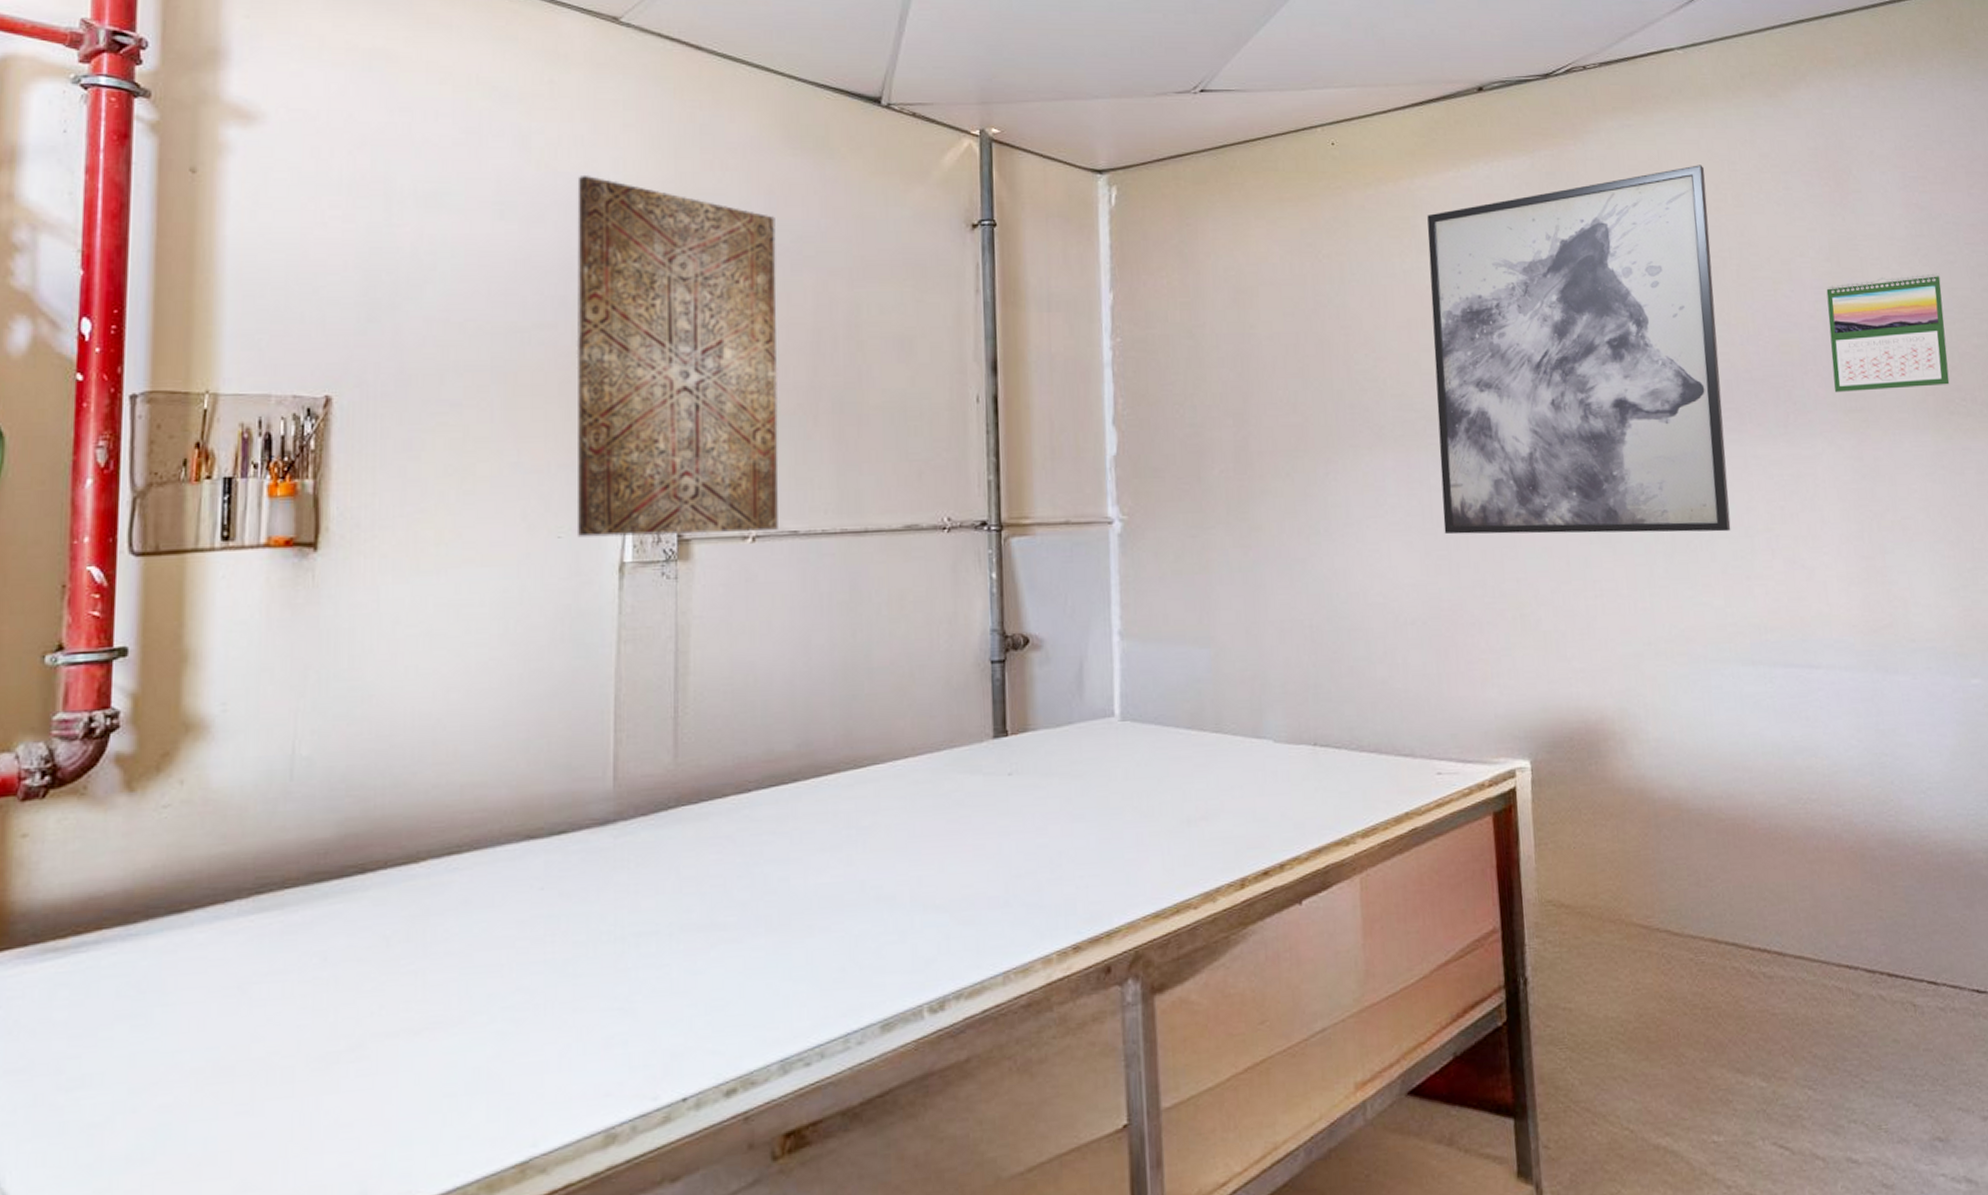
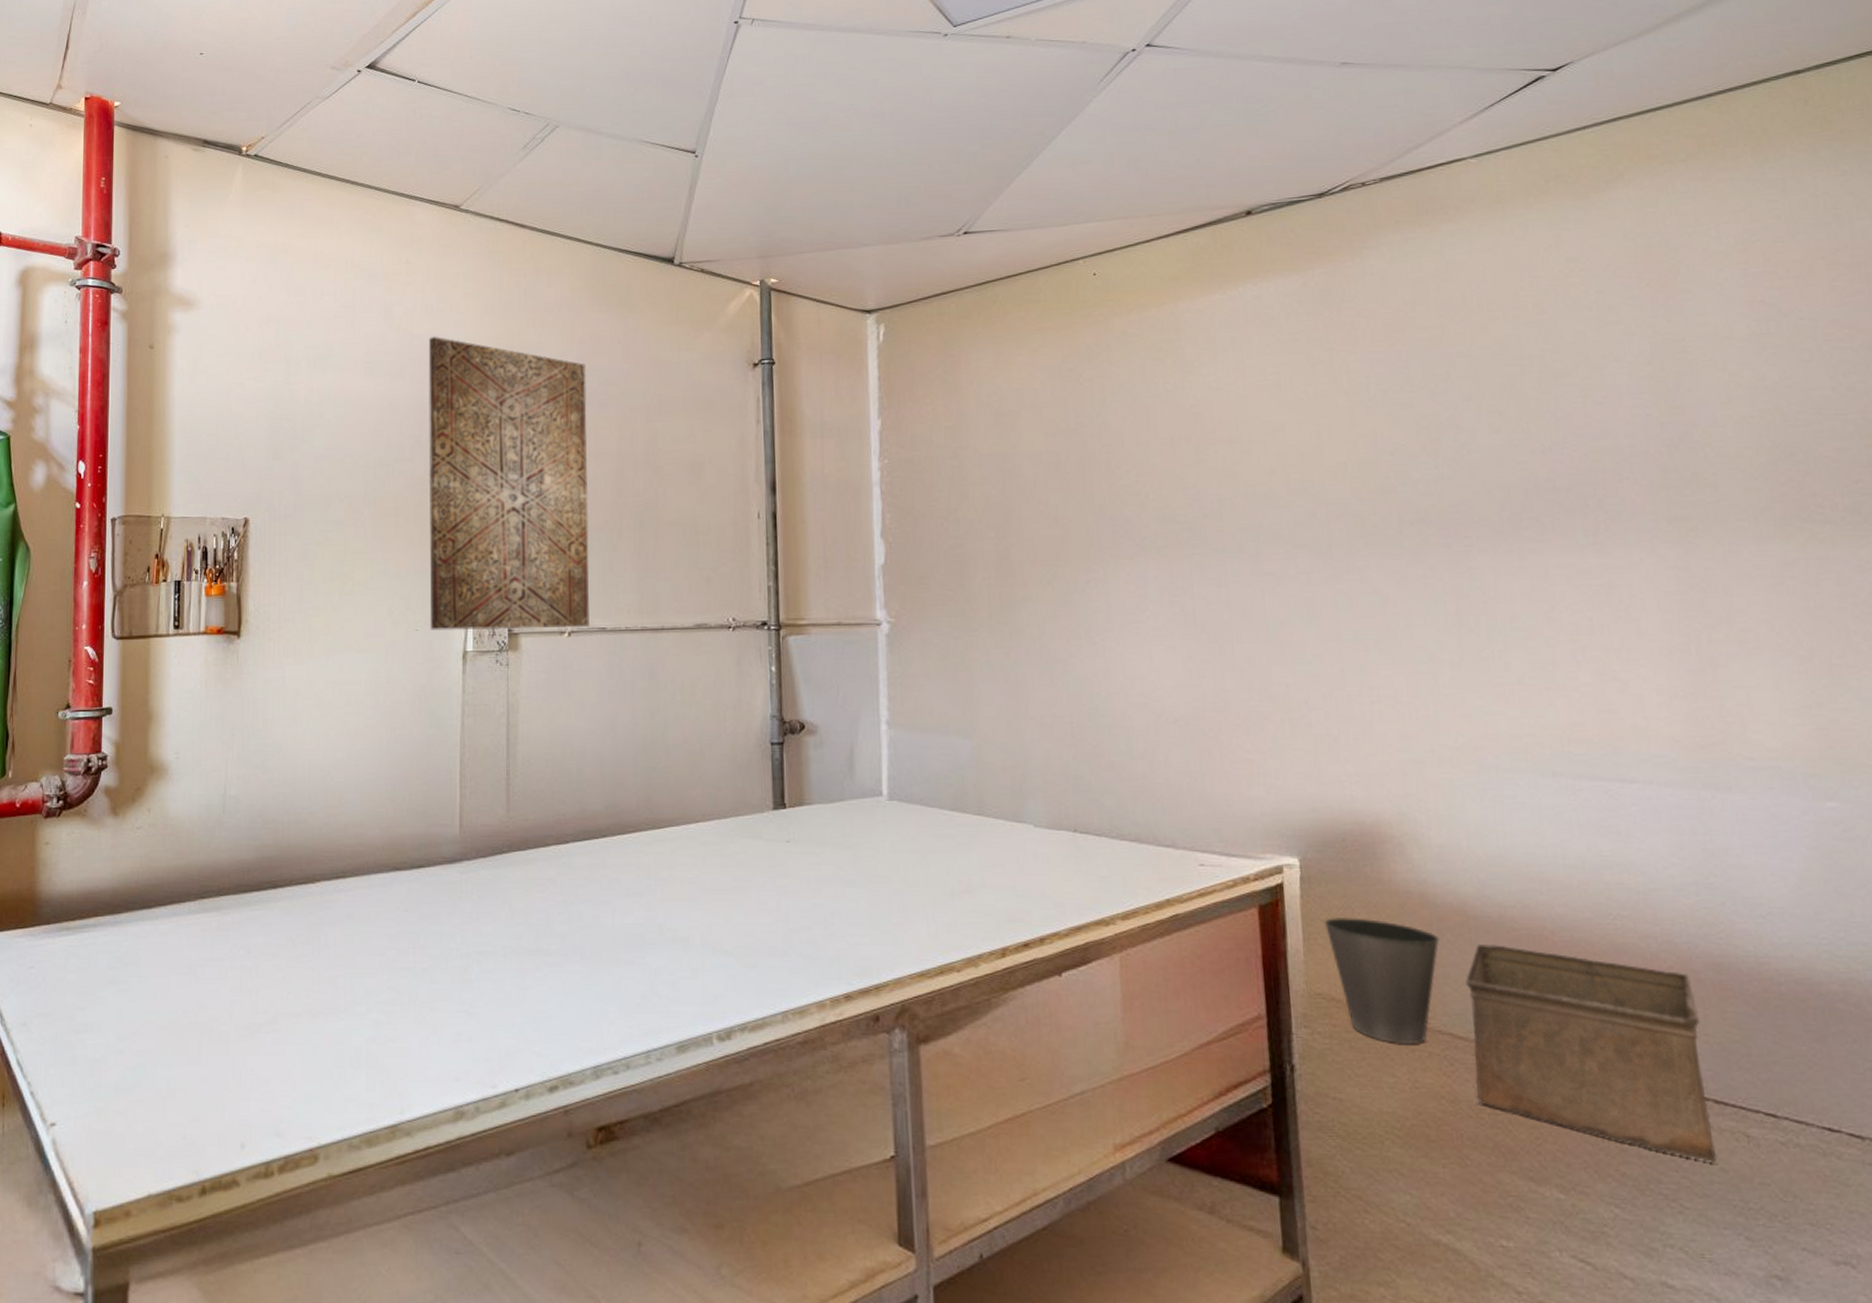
wall art: present [1427,165,1731,535] -> none [1192,273,1529,642]
waste basket: none [1553,818,1657,947] -> present [1323,916,1440,1045]
storage bin: none [1680,836,1891,1035] -> present [1466,945,1718,1162]
calendar: present [1826,273,1950,392] -> none [1646,373,1803,500]

